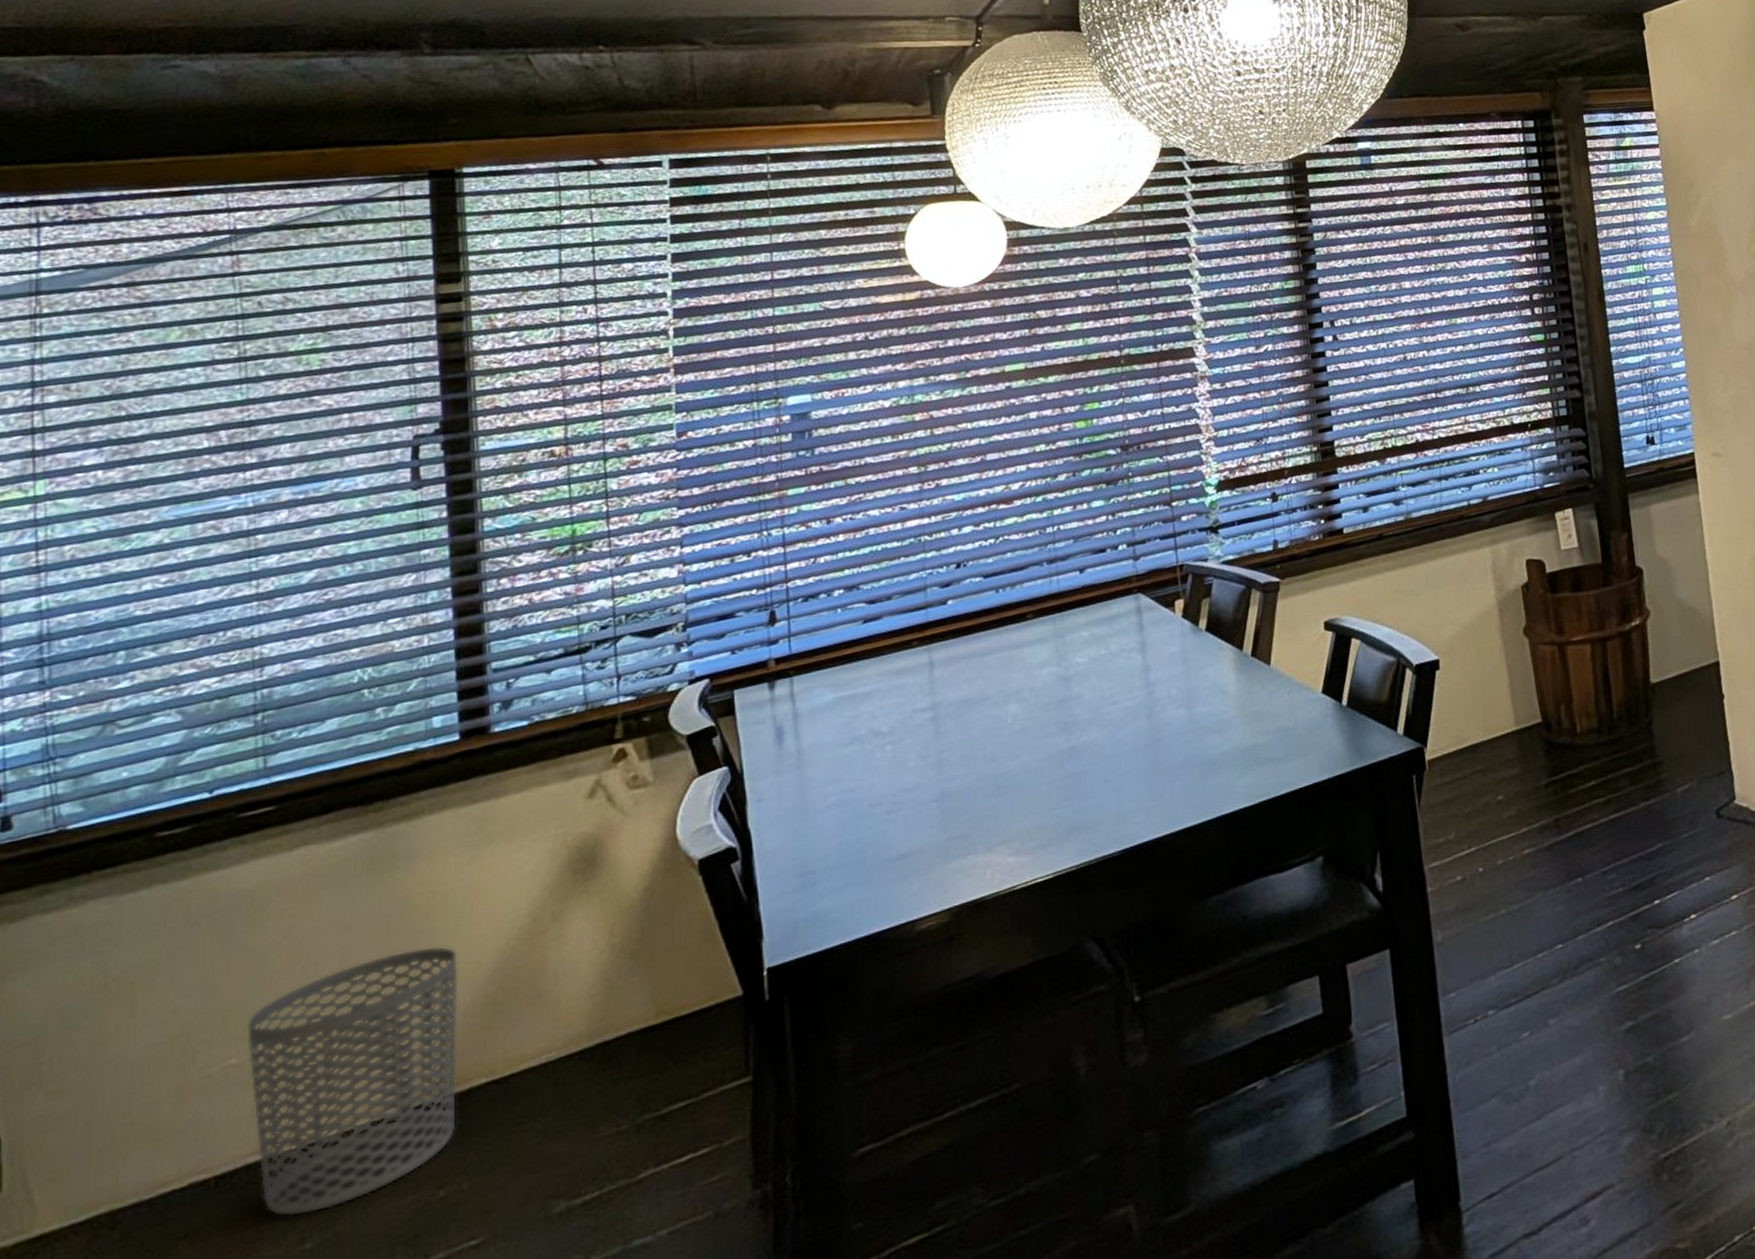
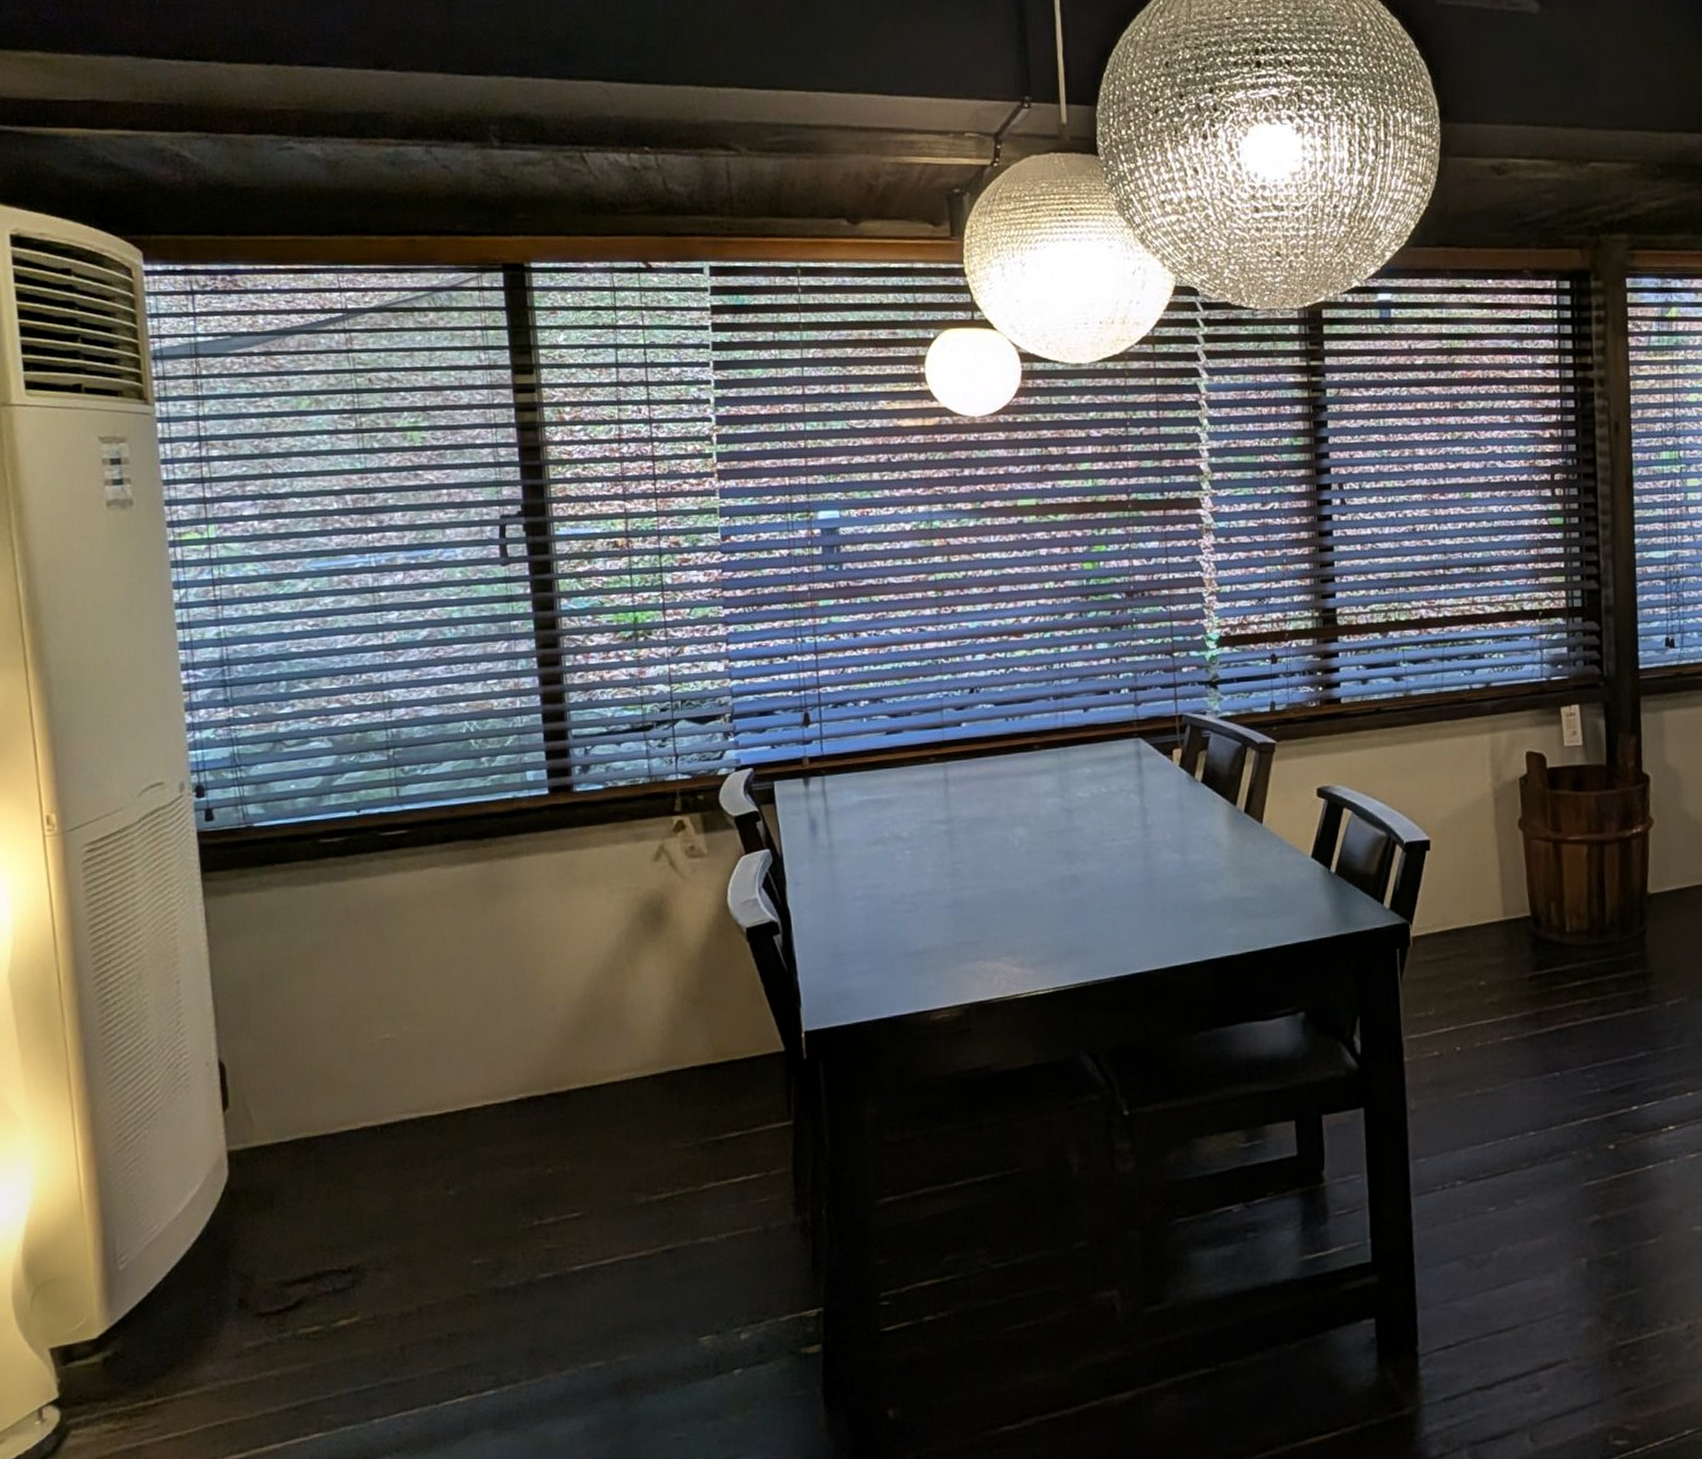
waste bin: present [247,946,458,1217] -> none [397,968,559,1167]

